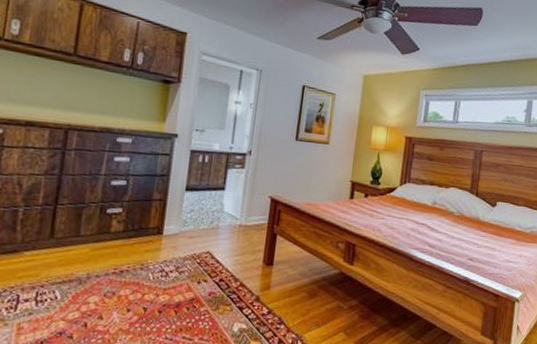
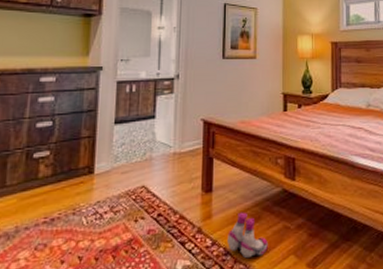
boots: none [282,287,321,330] -> present [227,212,268,259]

